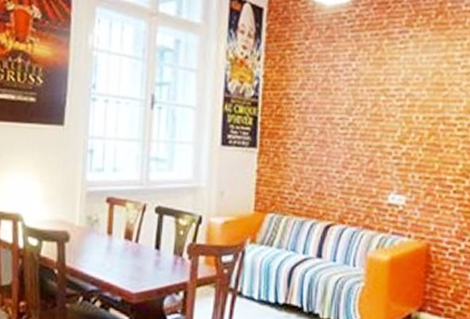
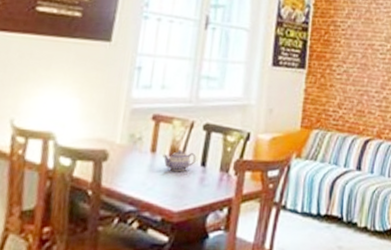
teapot: none [118,233,150,255] -> present [162,150,196,172]

